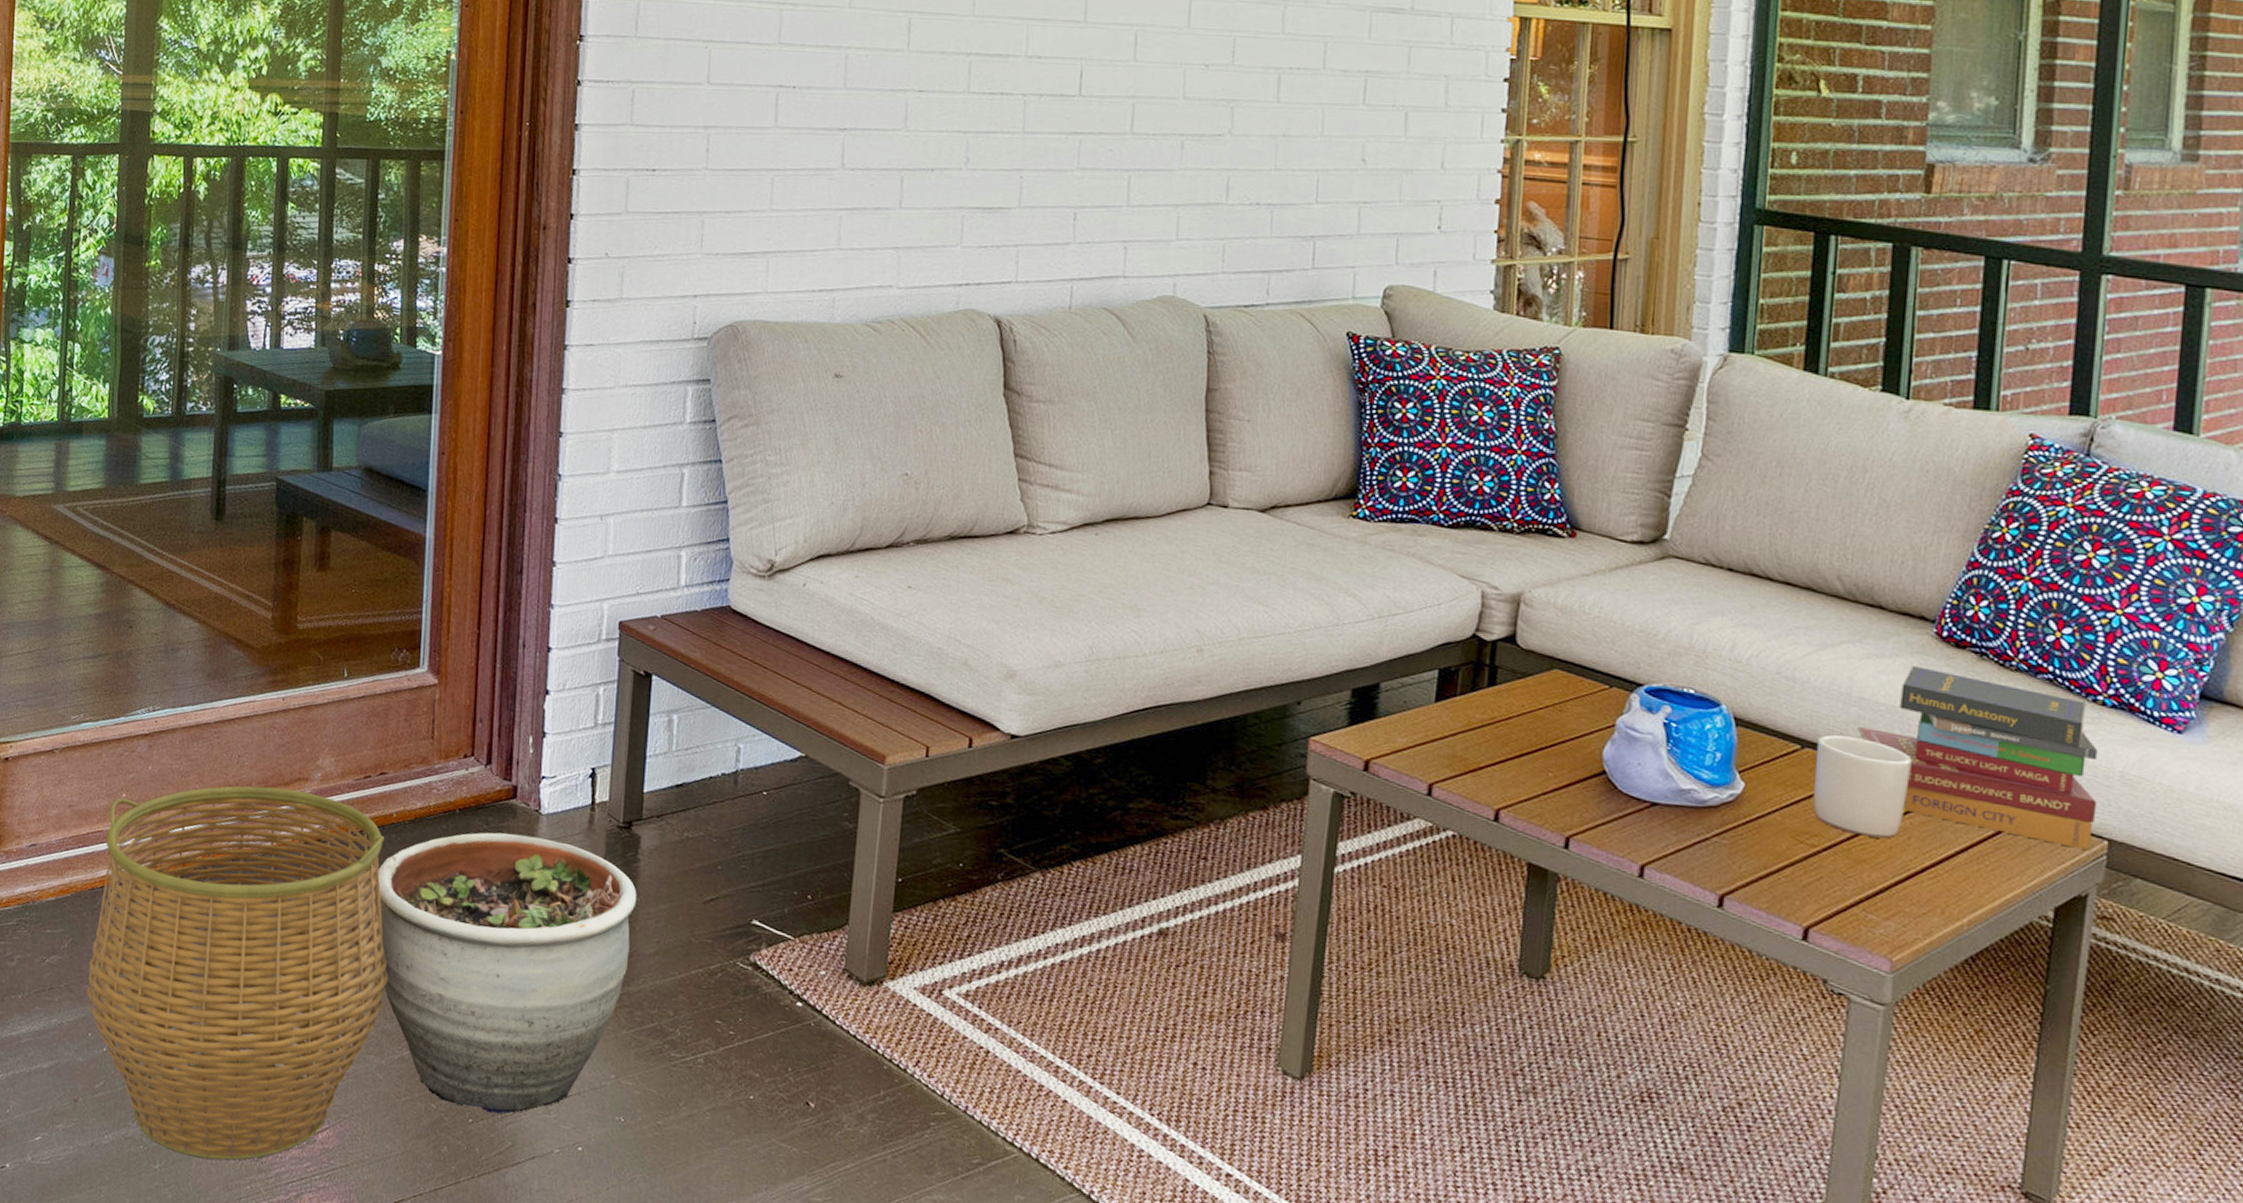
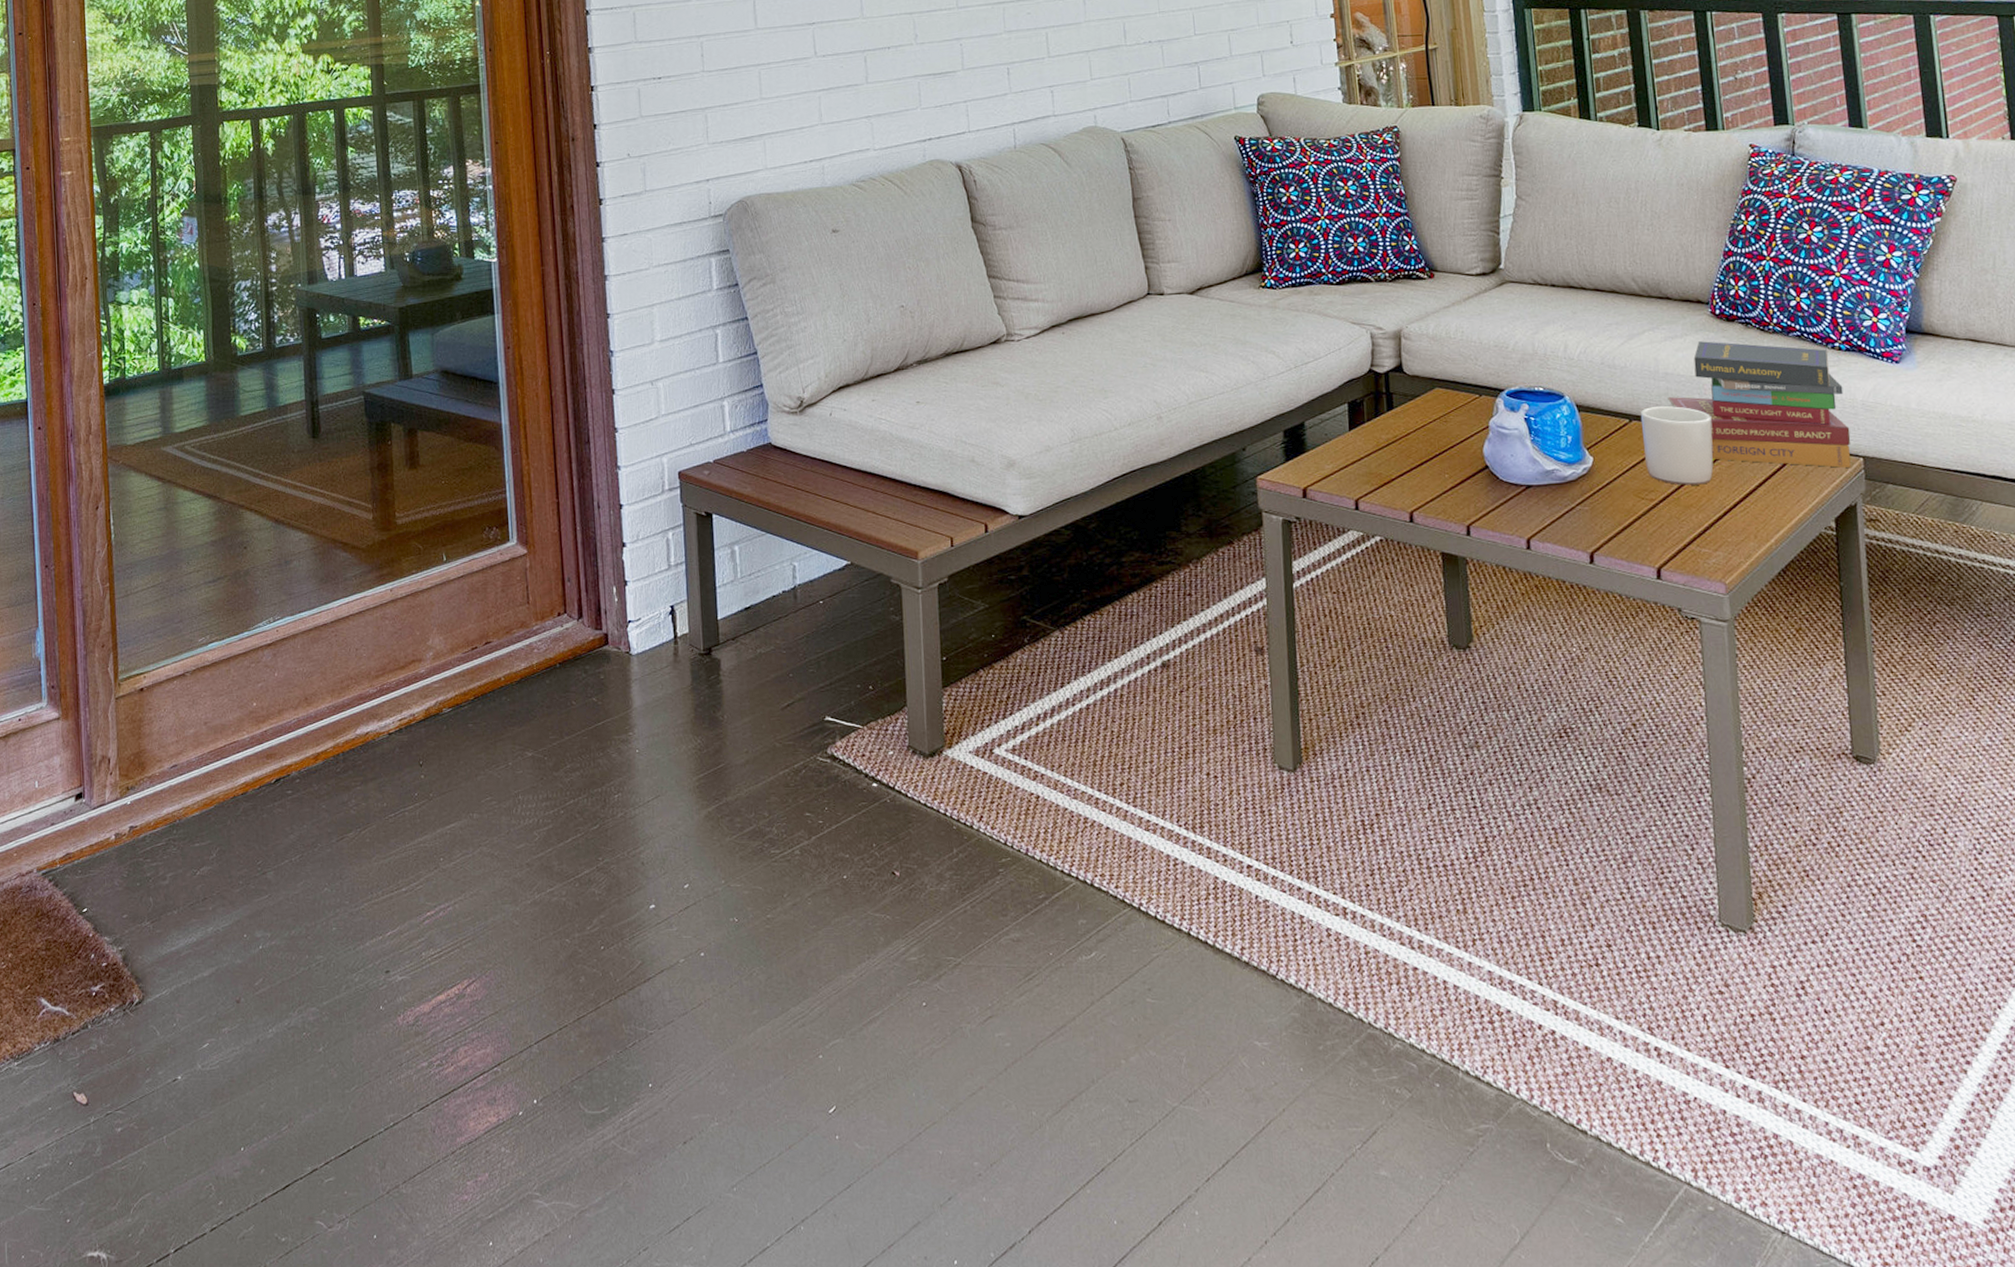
basket: present [87,786,388,1161] -> none [237,671,513,1034]
planter pot: present [374,832,637,1114] -> none [492,676,724,937]

